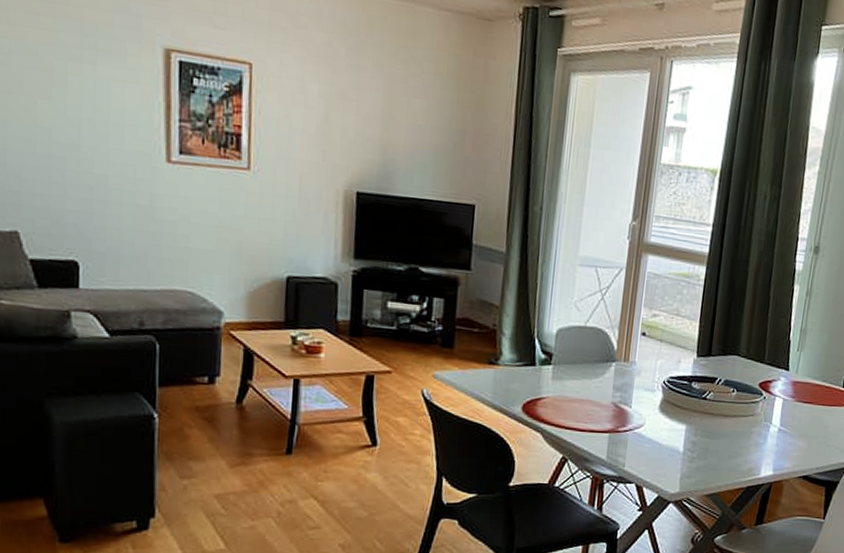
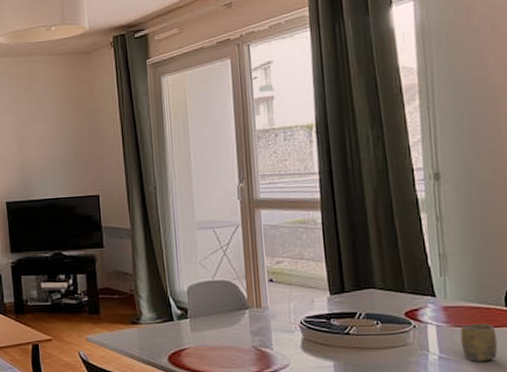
cup: none [799,400,830,437] -> present [460,323,498,362]

